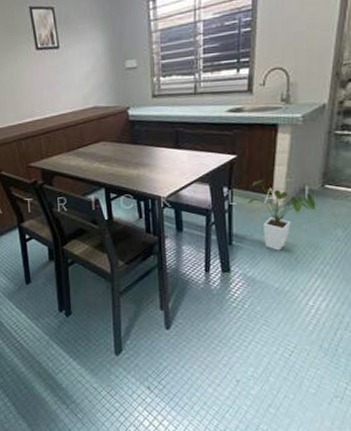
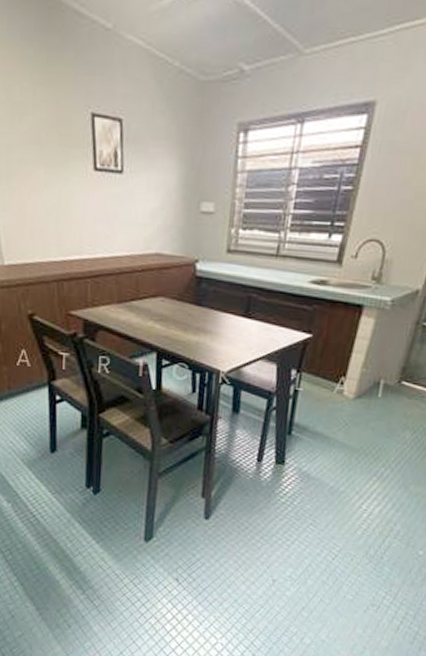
house plant: present [247,179,316,251] -> none [314,365,389,447]

